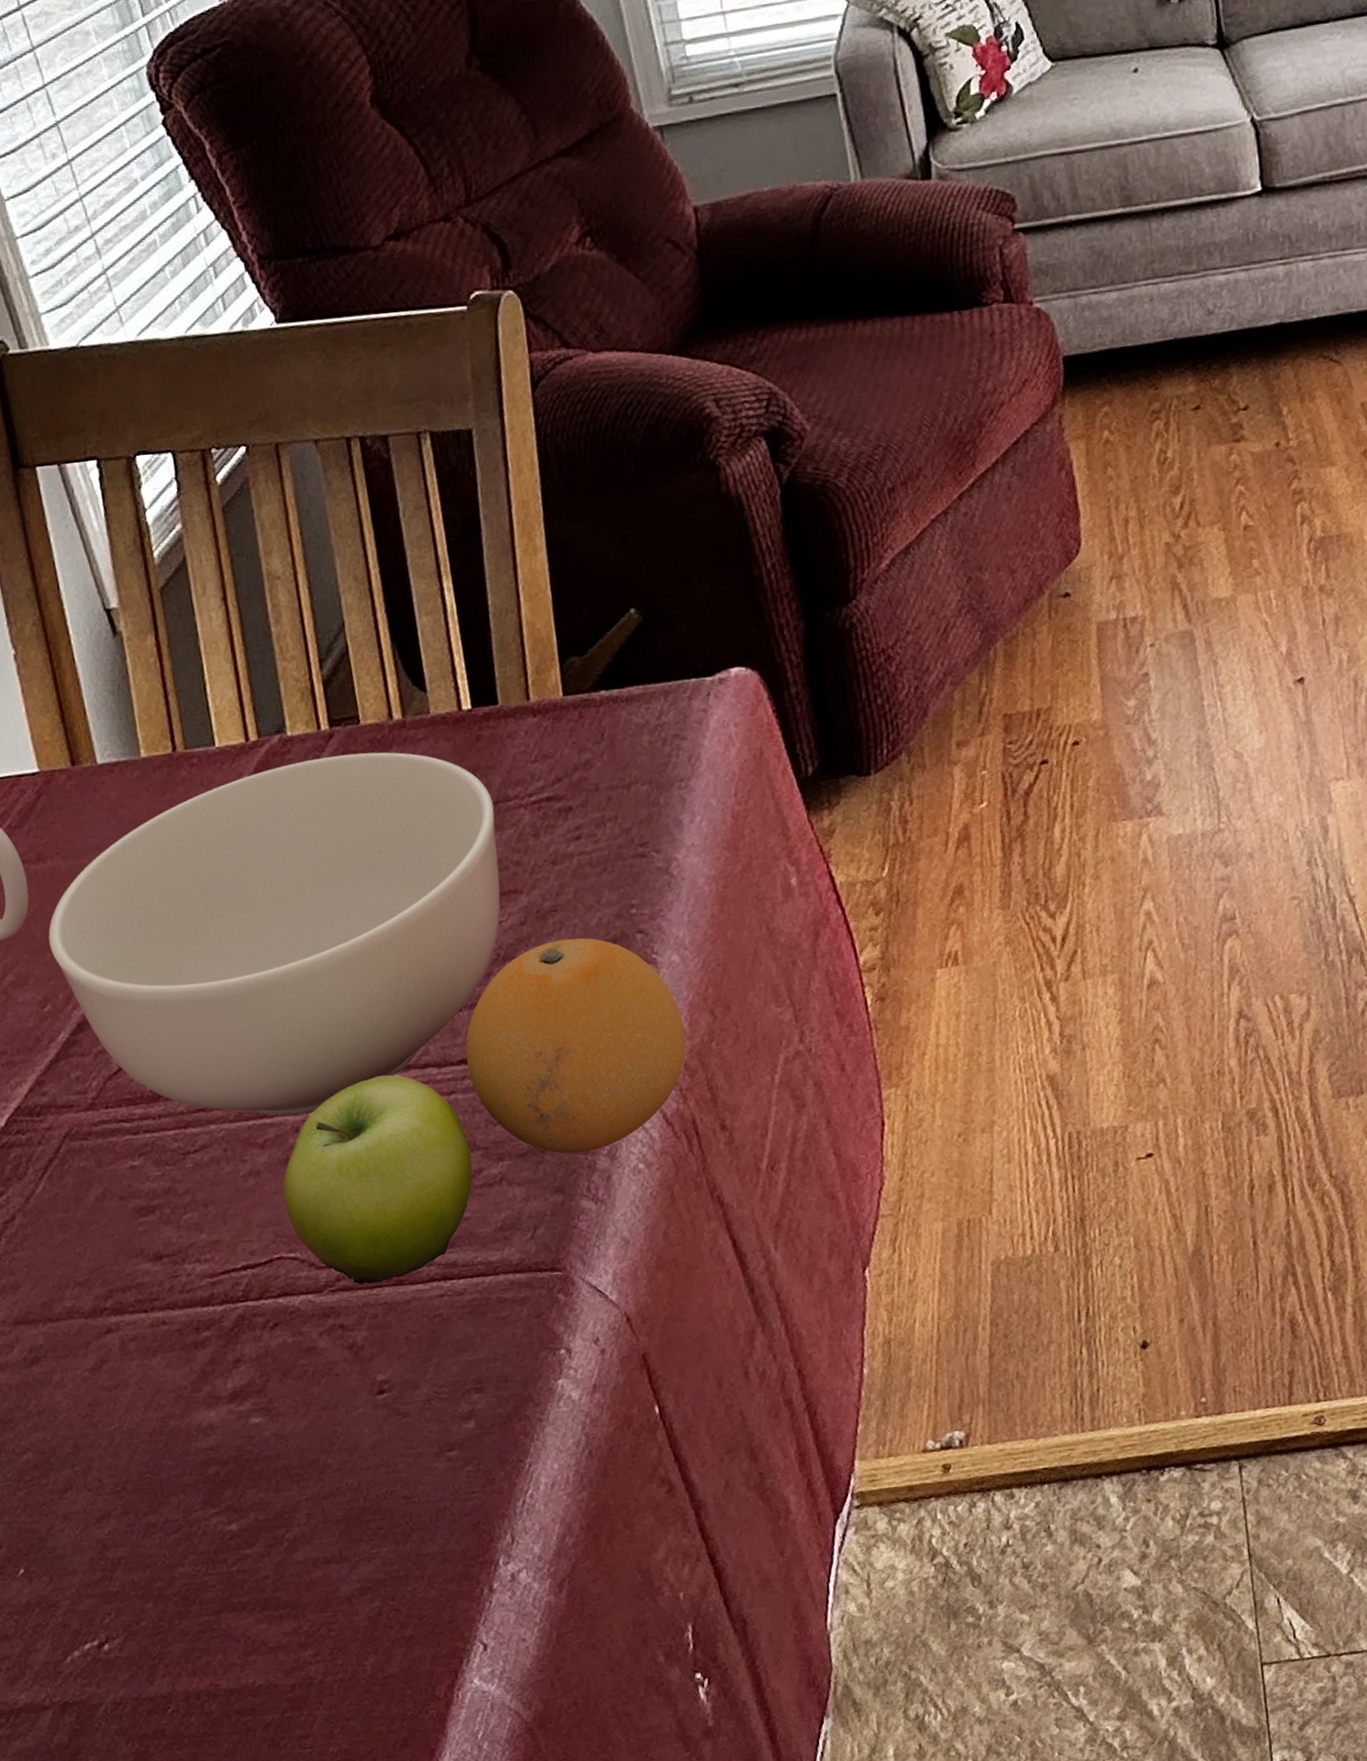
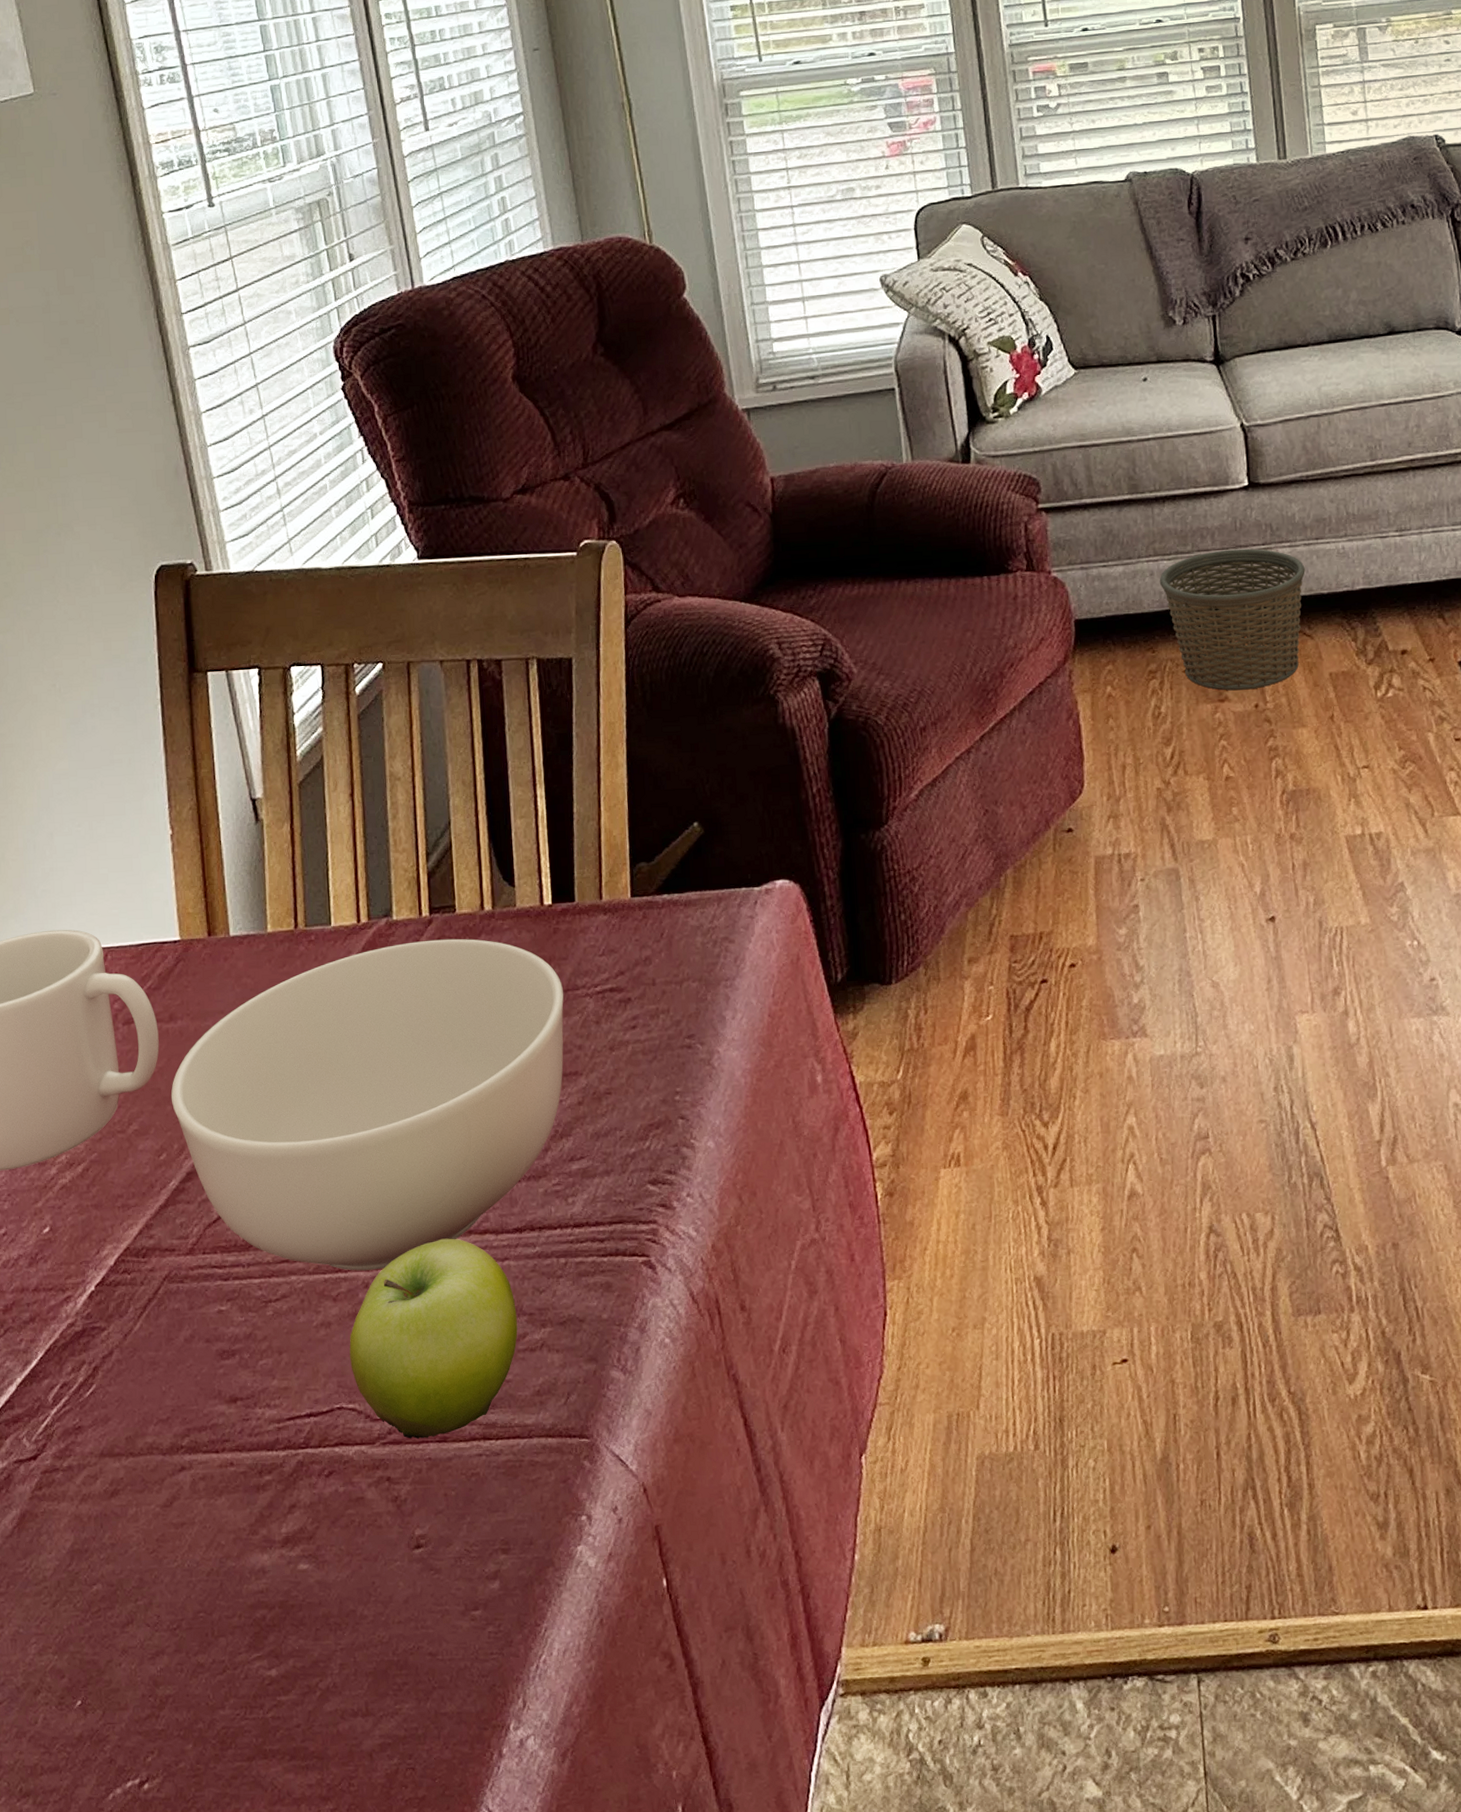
fruit: present [465,938,686,1154] -> none [520,1120,715,1325]
basket: none [1160,264,1331,429] -> present [1159,548,1305,691]

